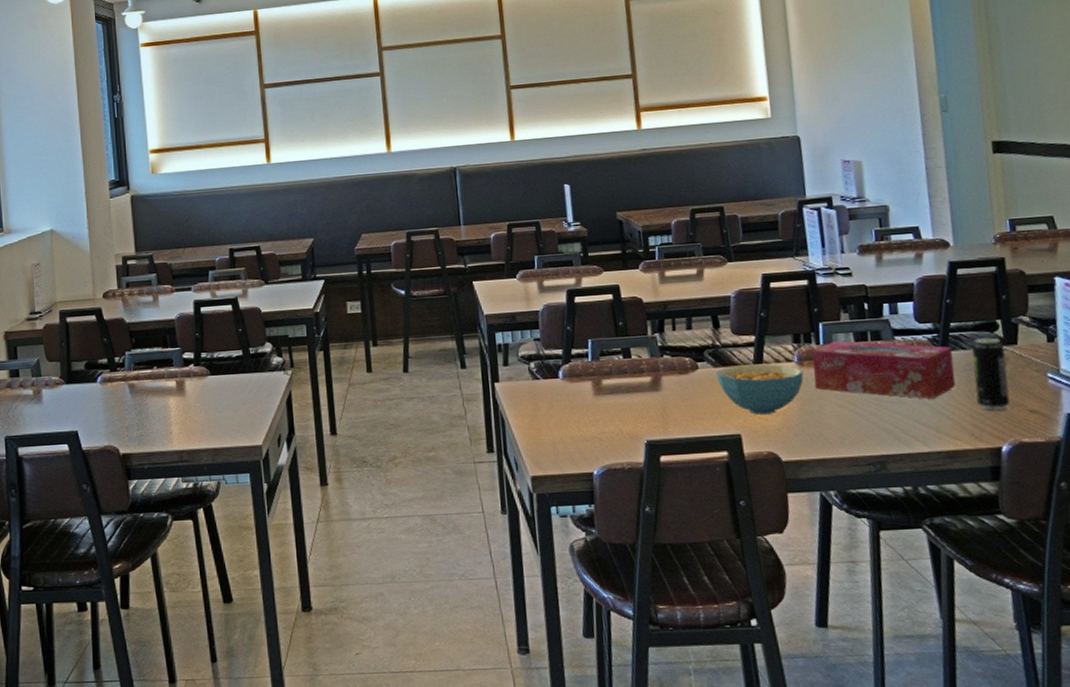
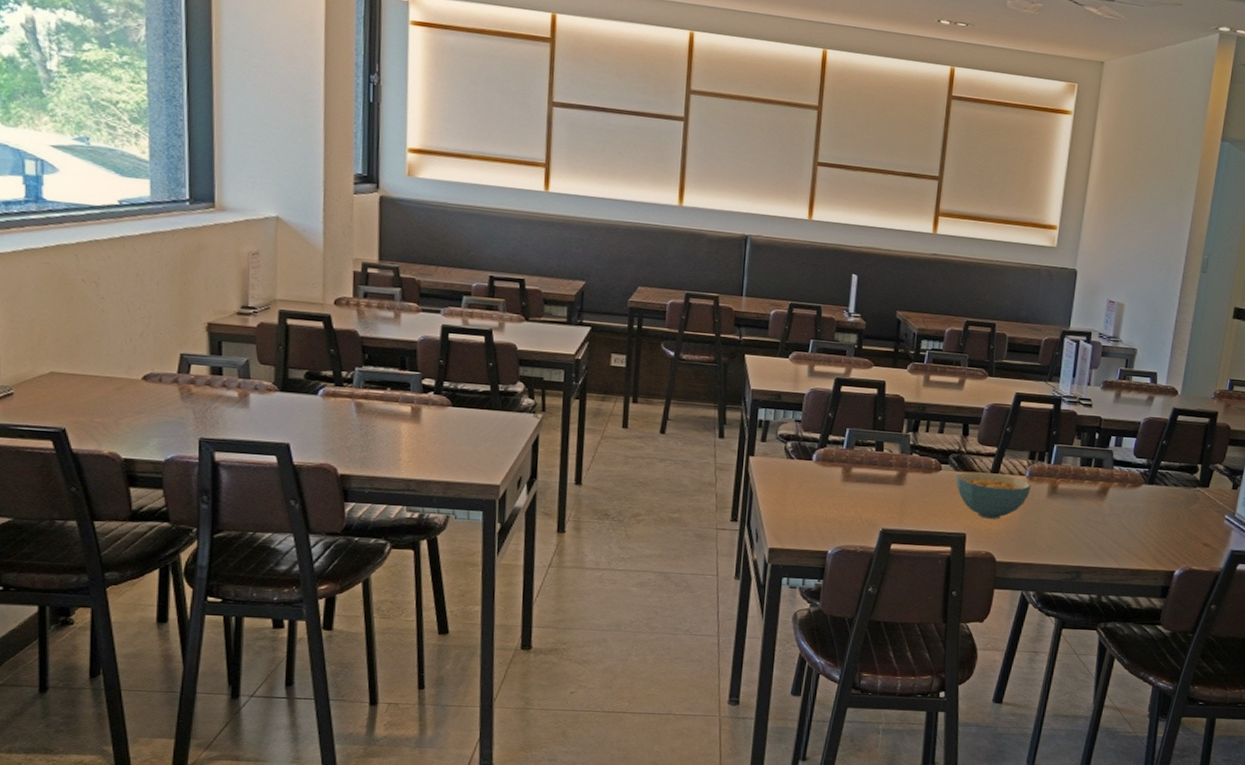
tissue box: present [811,340,956,399] -> none [1038,462,1157,524]
beverage can: present [971,337,1010,411] -> none [1165,478,1198,541]

